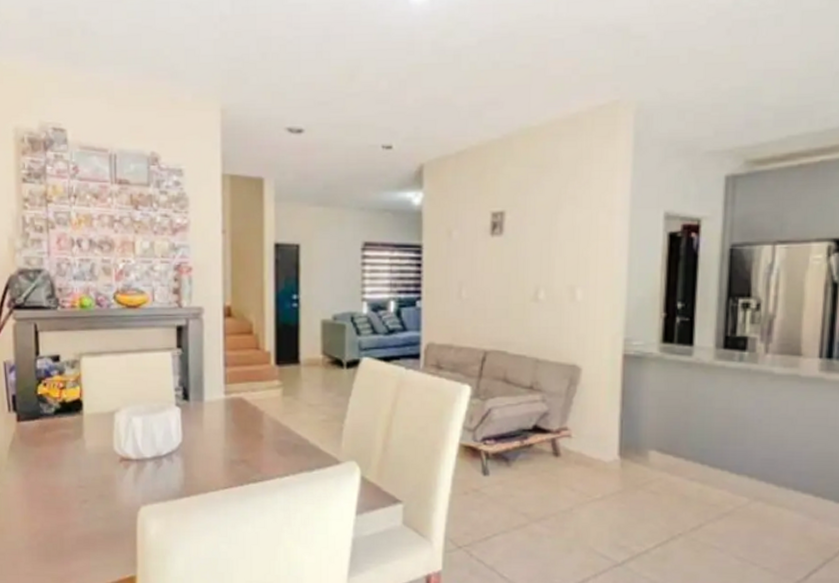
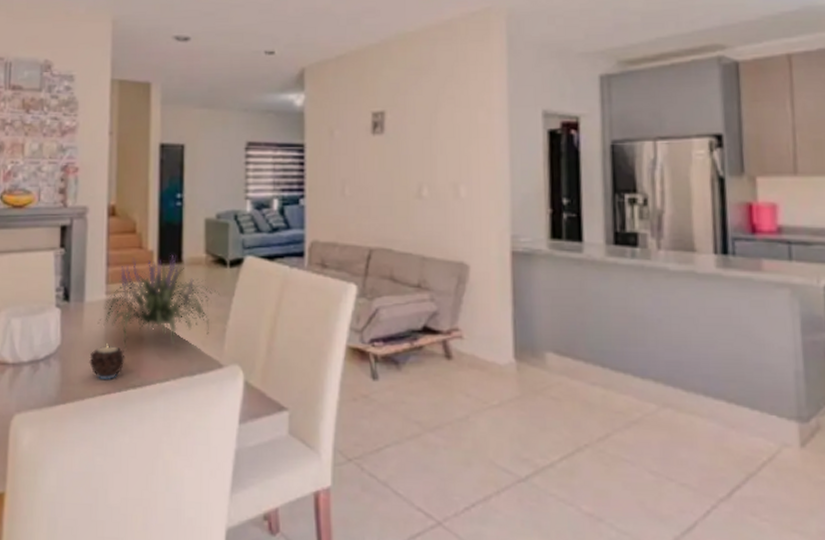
candle: none [211,441,246,474] -> present [89,344,125,379]
plant: none [217,355,336,449] -> present [97,254,219,352]

